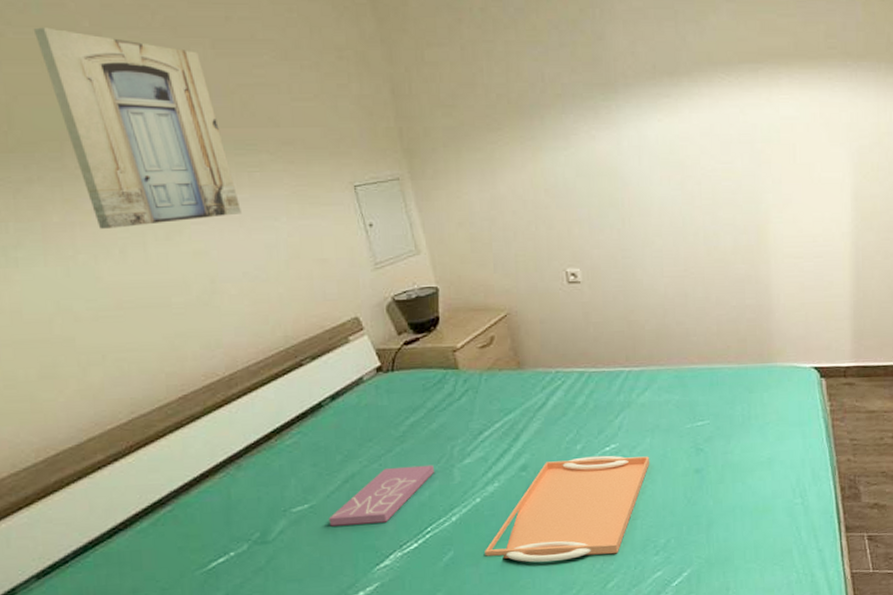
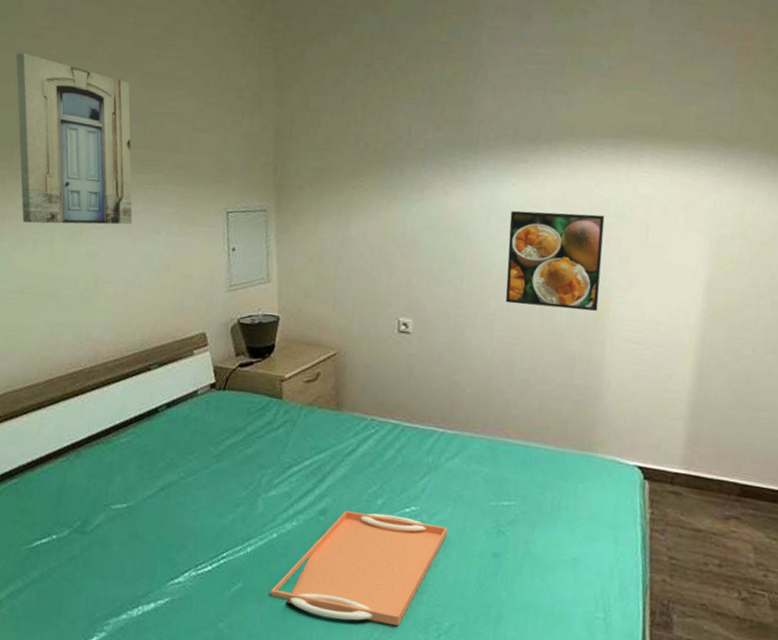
book: present [328,465,435,527] -> none [139,483,242,538]
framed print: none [661,141,758,238] -> present [505,210,605,311]

